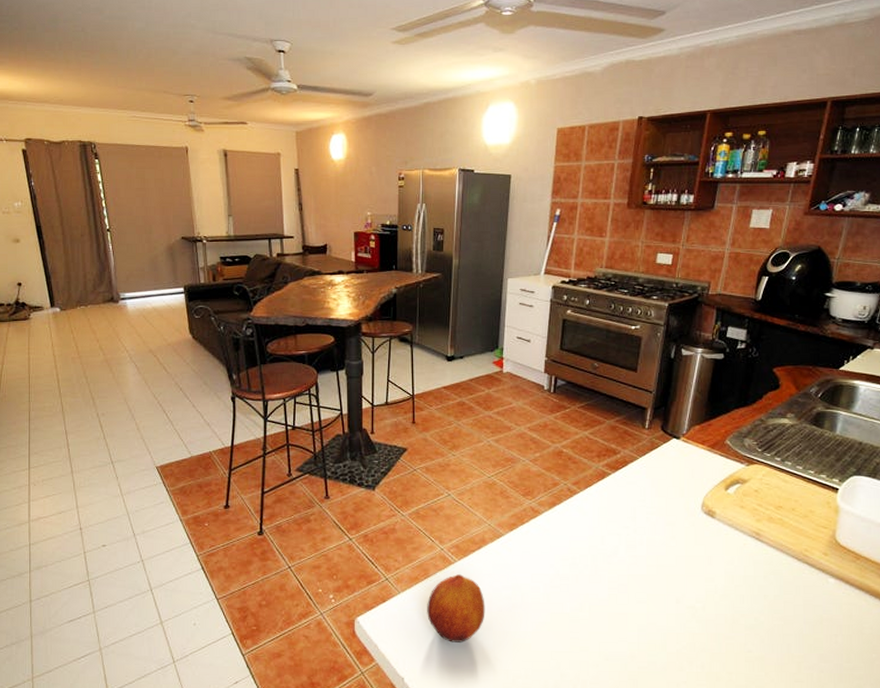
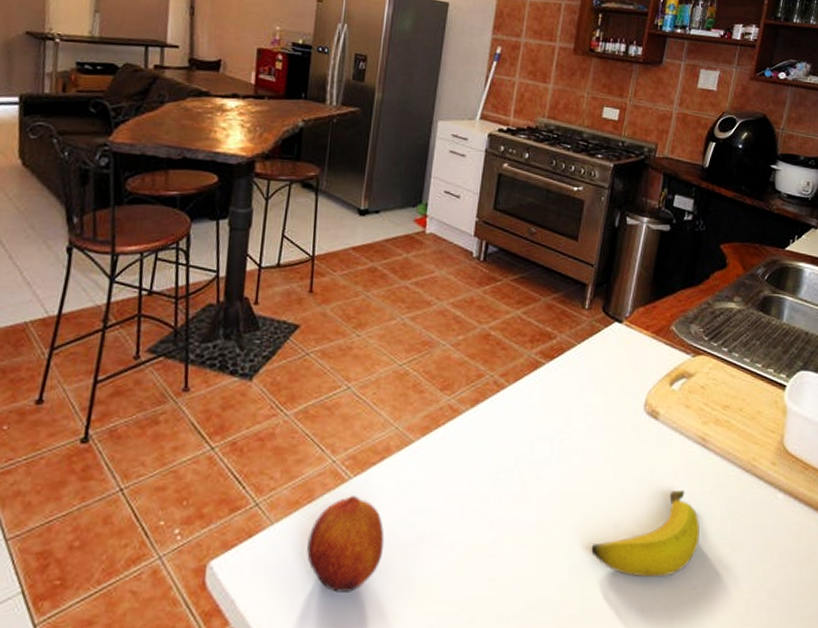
banana: none [657,574,754,642] -> present [591,489,699,578]

